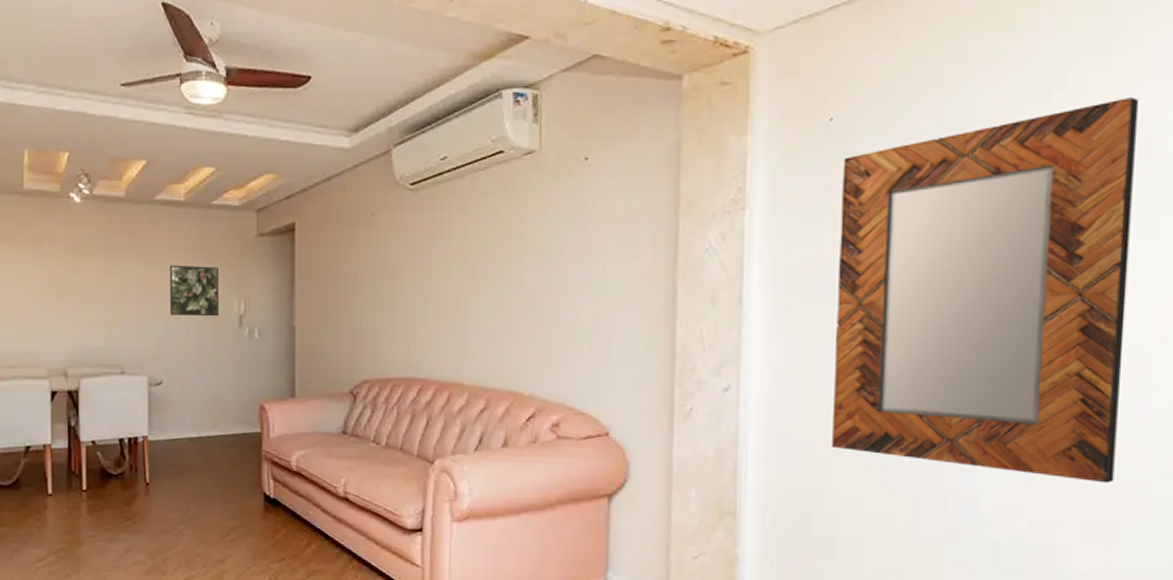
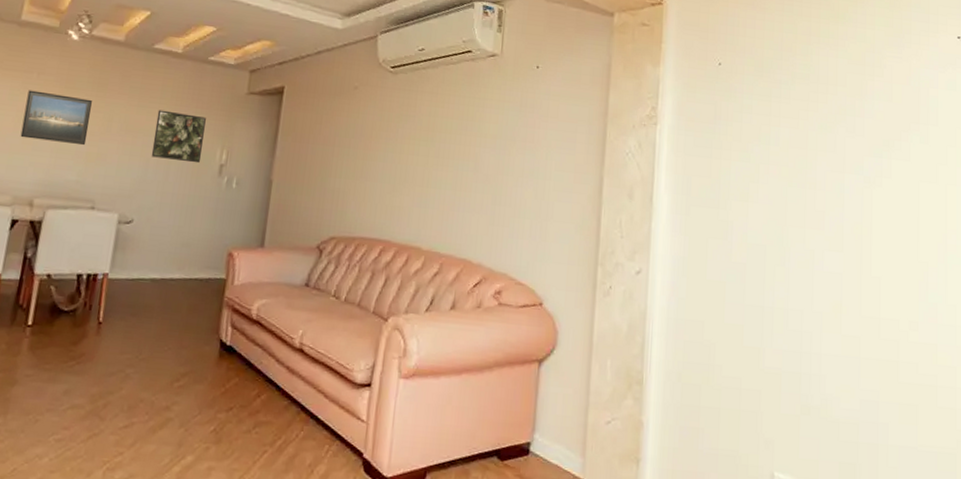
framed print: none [43,260,106,311] -> present [20,90,92,146]
home mirror: present [832,97,1140,483] -> none [718,79,920,373]

